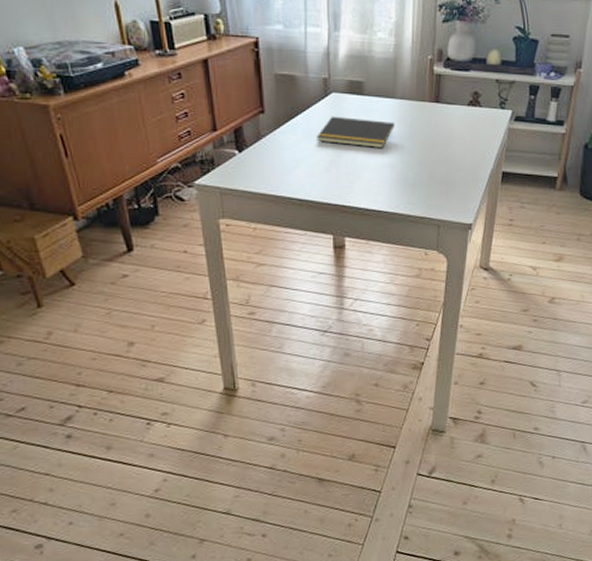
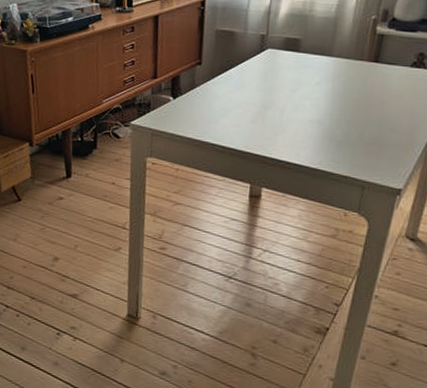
notepad: present [317,116,395,149] -> none [247,70,328,105]

